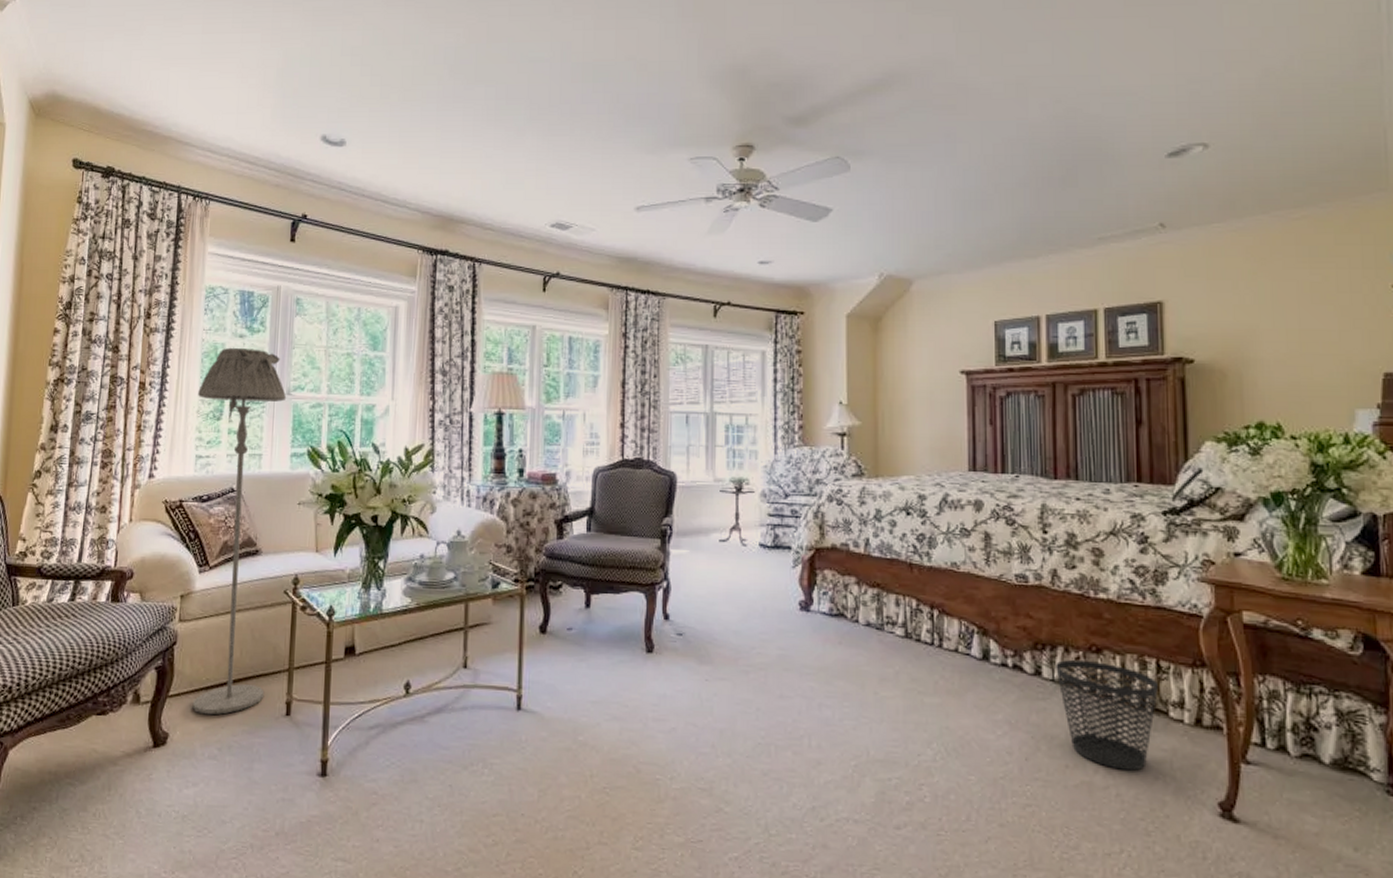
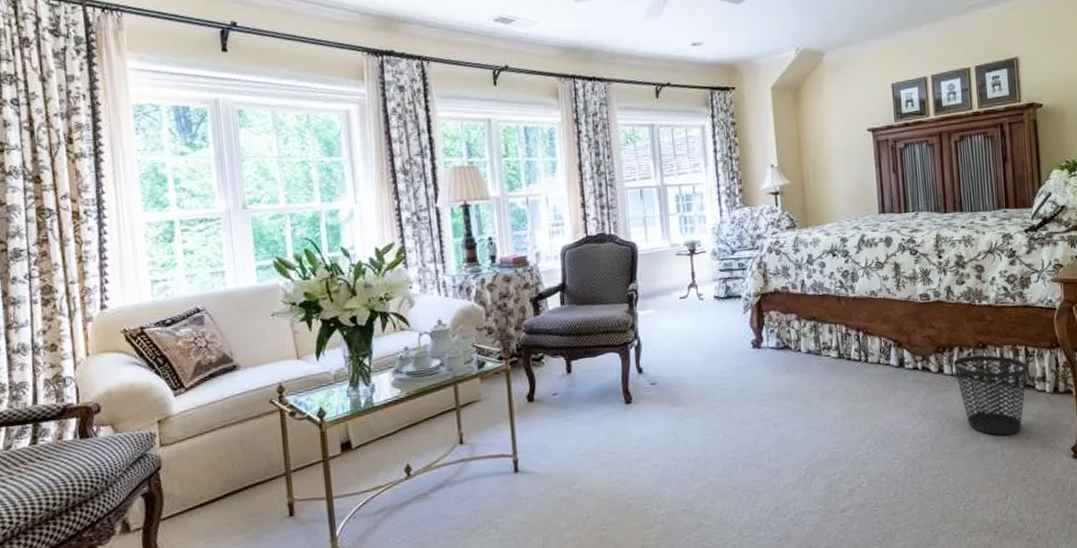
floor lamp: present [192,347,287,715] -> none [142,165,264,530]

